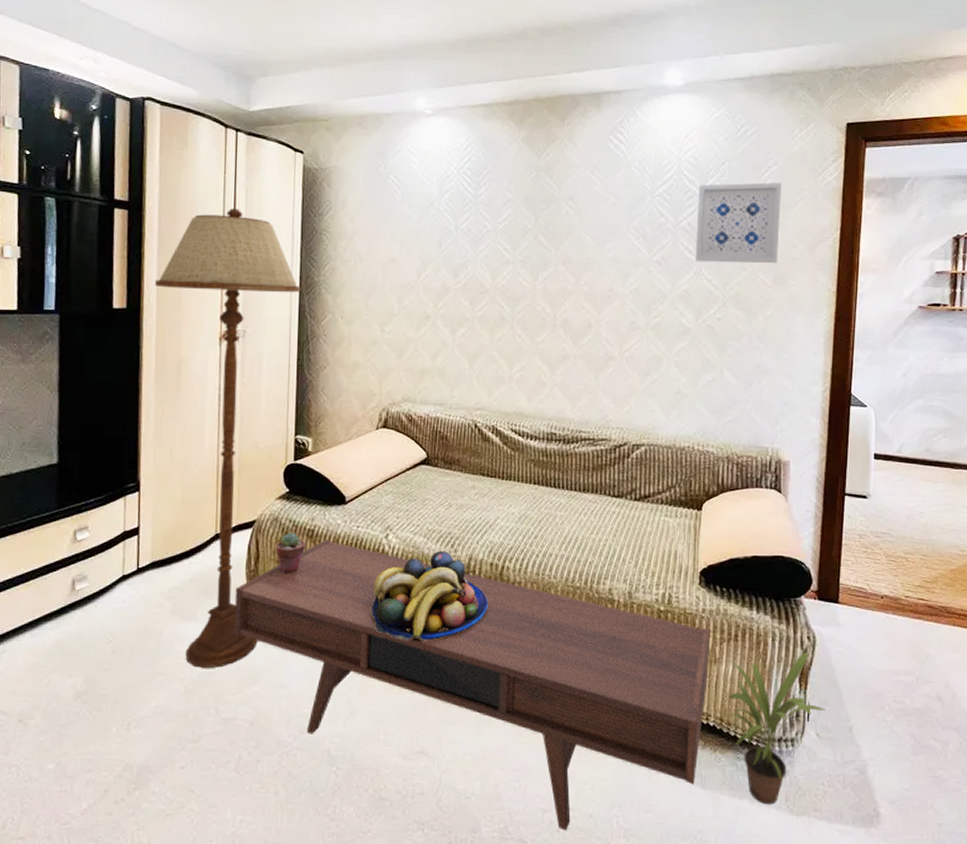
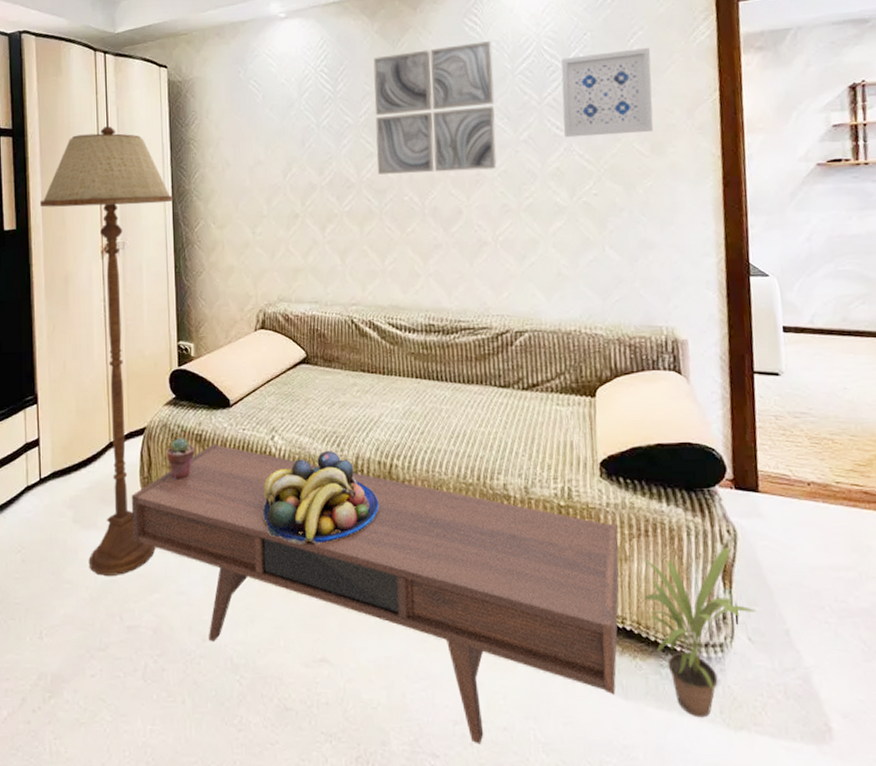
wall art: none [512,160,635,286] -> present [373,41,497,175]

